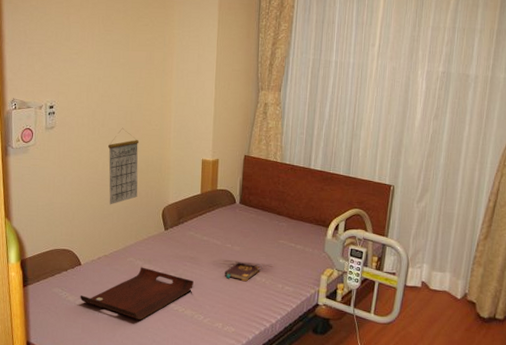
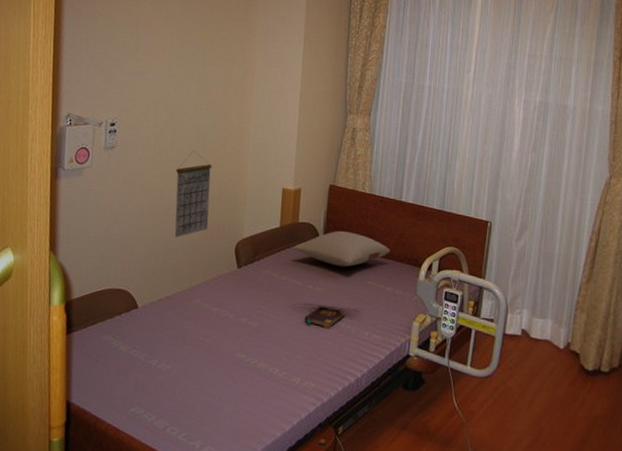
serving tray: present [80,267,194,320] -> none [134,311,269,375]
pillow: none [213,196,301,228] -> present [294,230,391,267]

